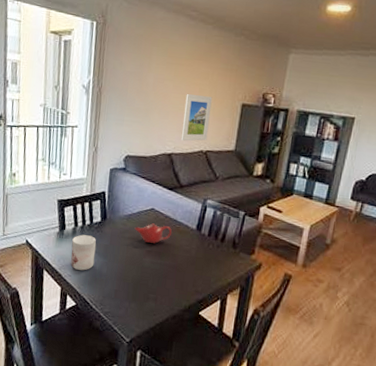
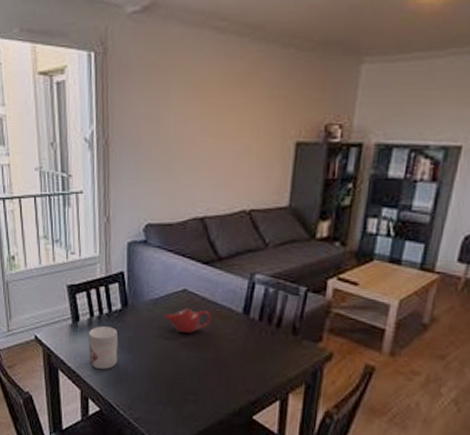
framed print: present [181,94,213,141] -> none [215,136,255,199]

